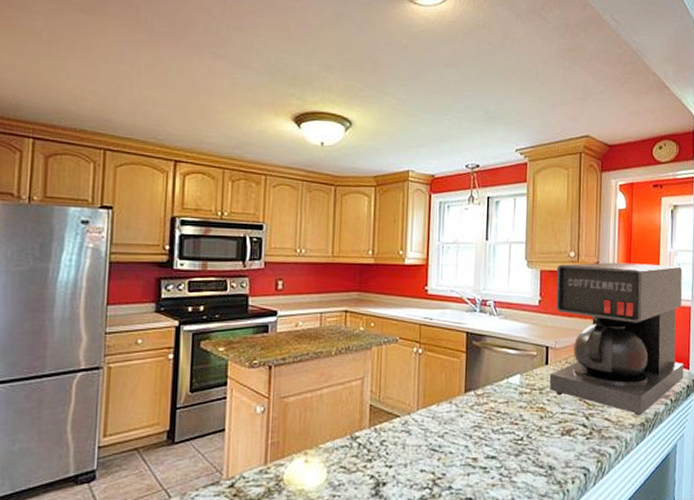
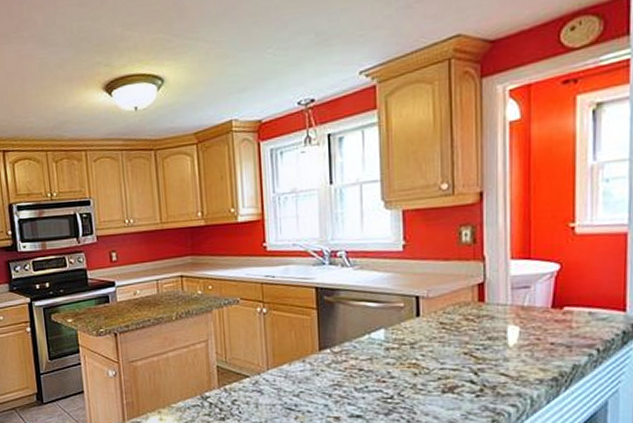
coffee maker: present [549,262,684,416] -> none [422,182,618,370]

